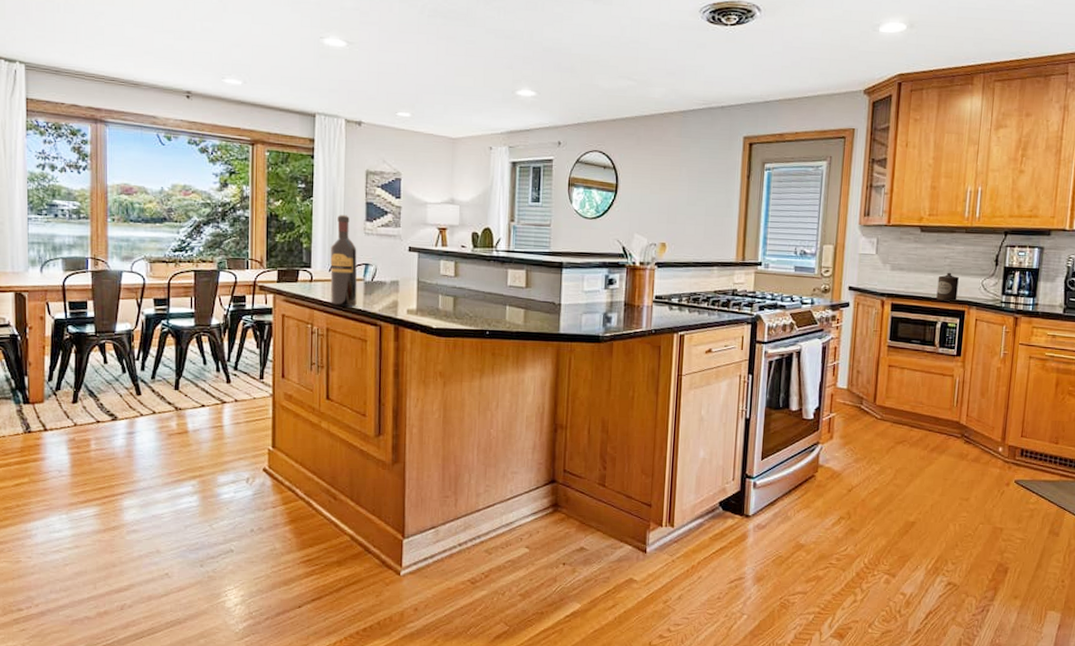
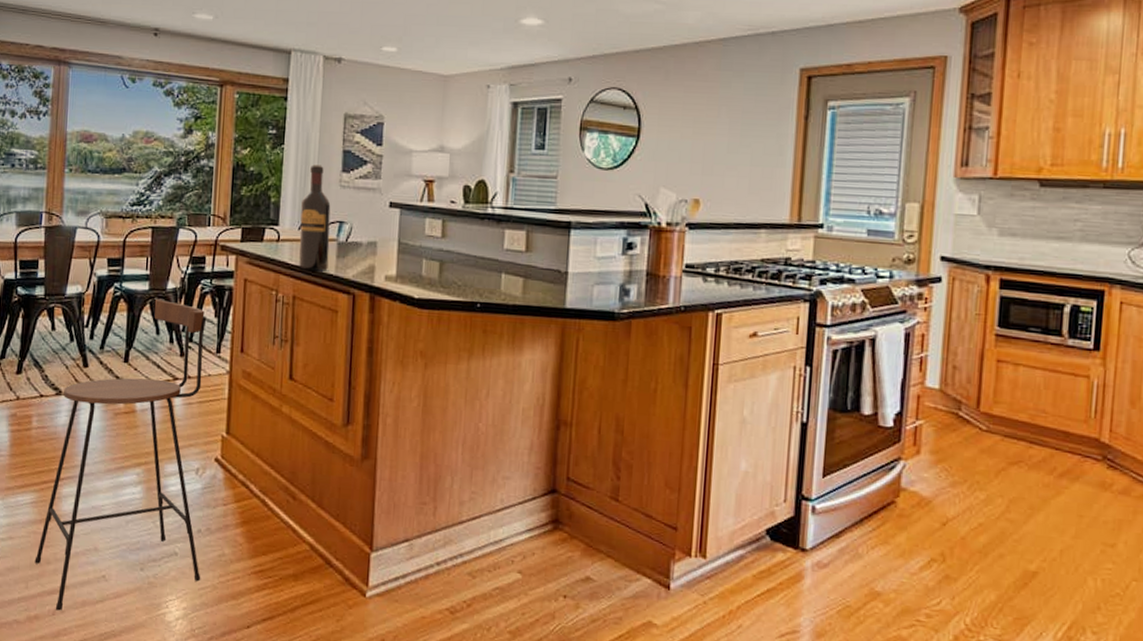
bar stool: none [101,334,256,606] -> present [34,299,207,611]
canister: present [936,272,959,301] -> none [1063,239,1095,277]

